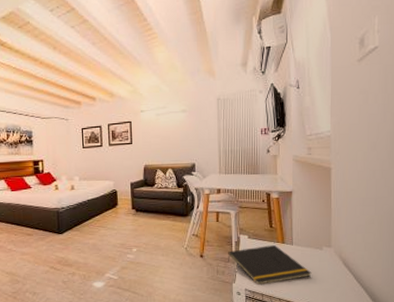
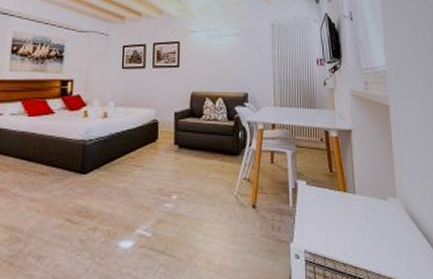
notepad: present [227,245,312,285] -> none [283,194,378,245]

